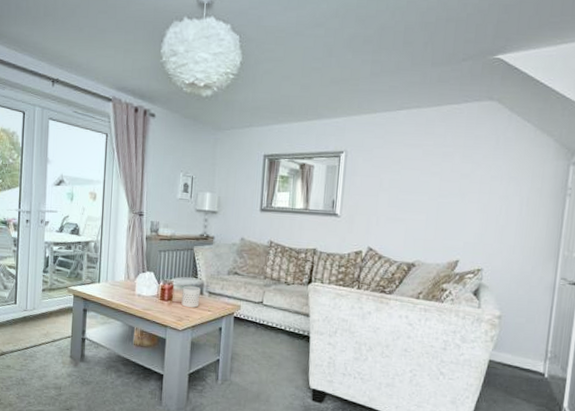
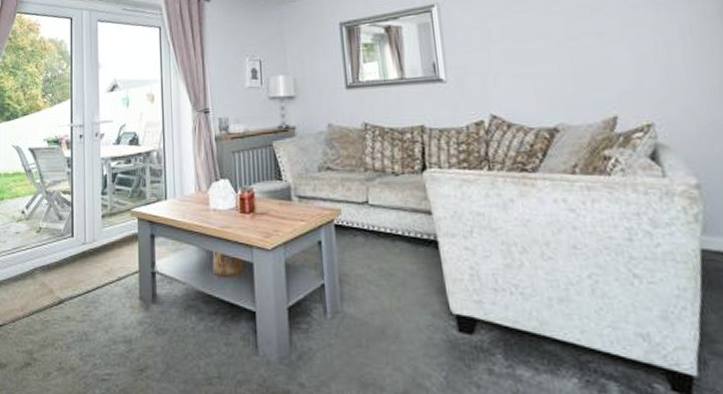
mug: present [181,285,201,308] -> none [265,190,289,220]

